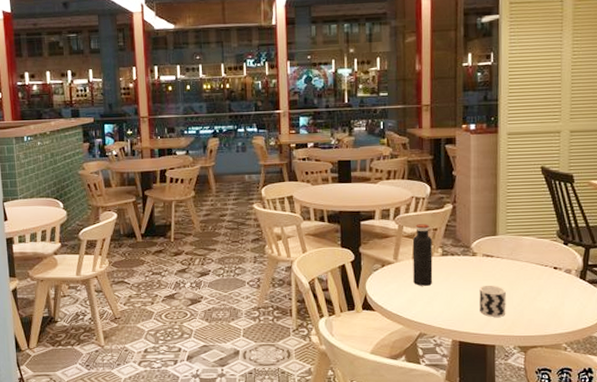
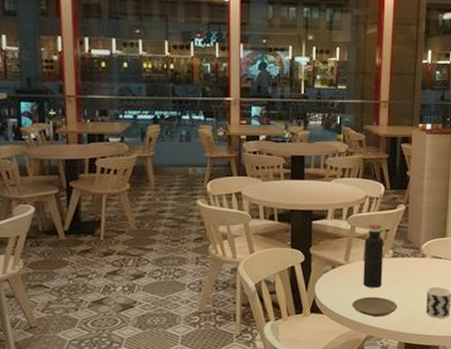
plate: none [403,294,450,315] -> present [352,296,398,318]

